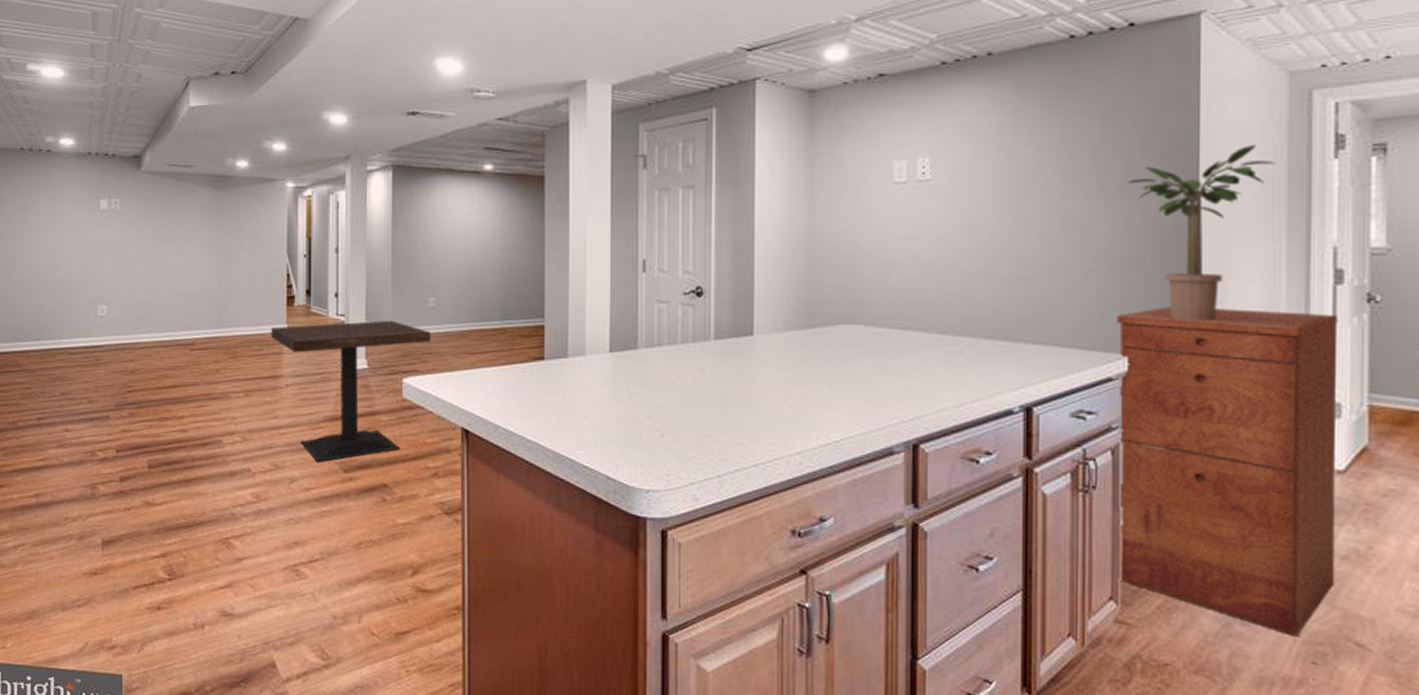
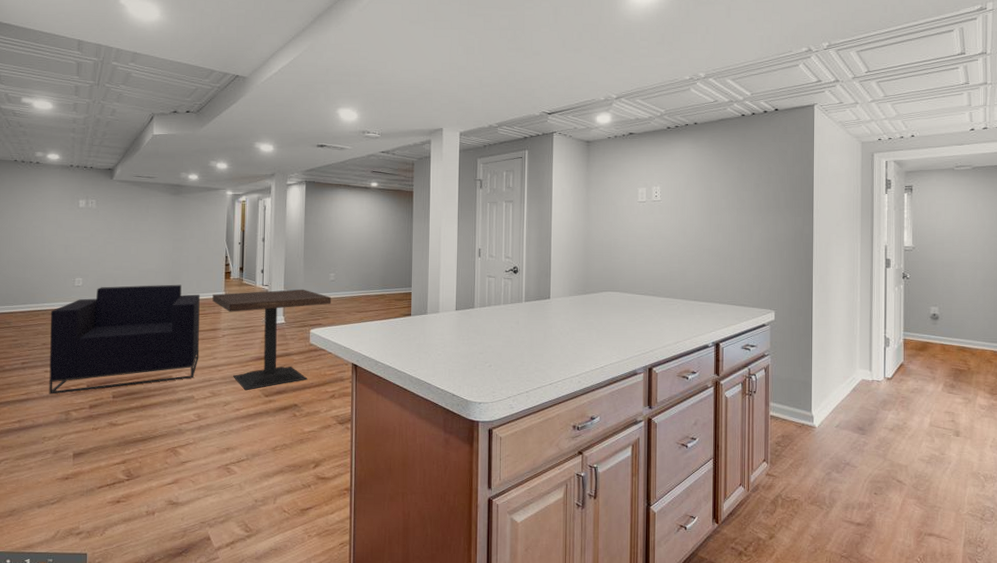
armchair: none [69,313,256,461] -> present [49,284,200,394]
filing cabinet: present [1117,306,1338,637] -> none [768,280,888,478]
potted plant: present [1128,144,1277,321] -> none [774,184,855,289]

